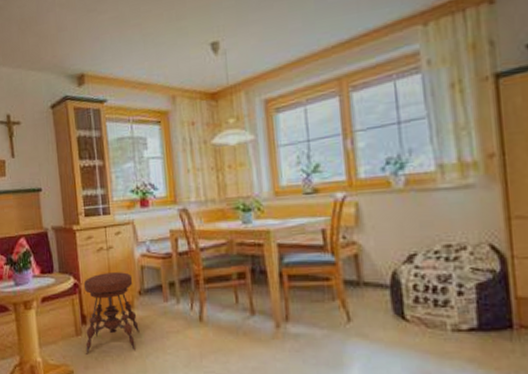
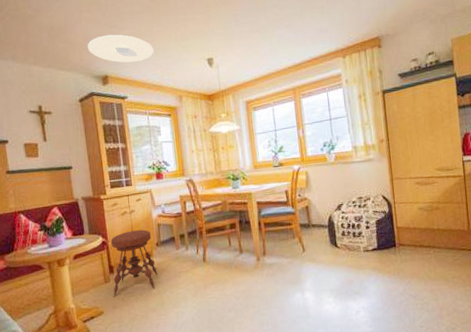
ceiling light: none [61,20,141,57] -> present [87,34,154,63]

